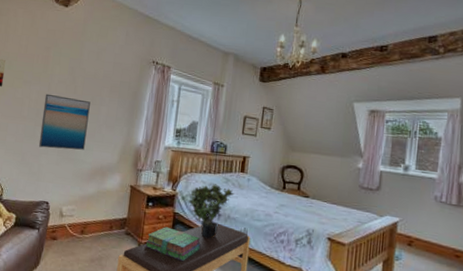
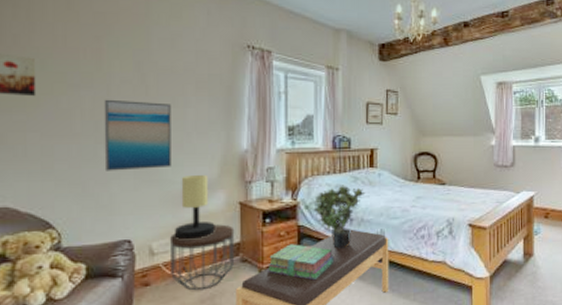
side table: none [72,200,124,251] -> present [169,224,235,291]
table lamp: none [80,158,110,210] -> present [175,175,215,240]

